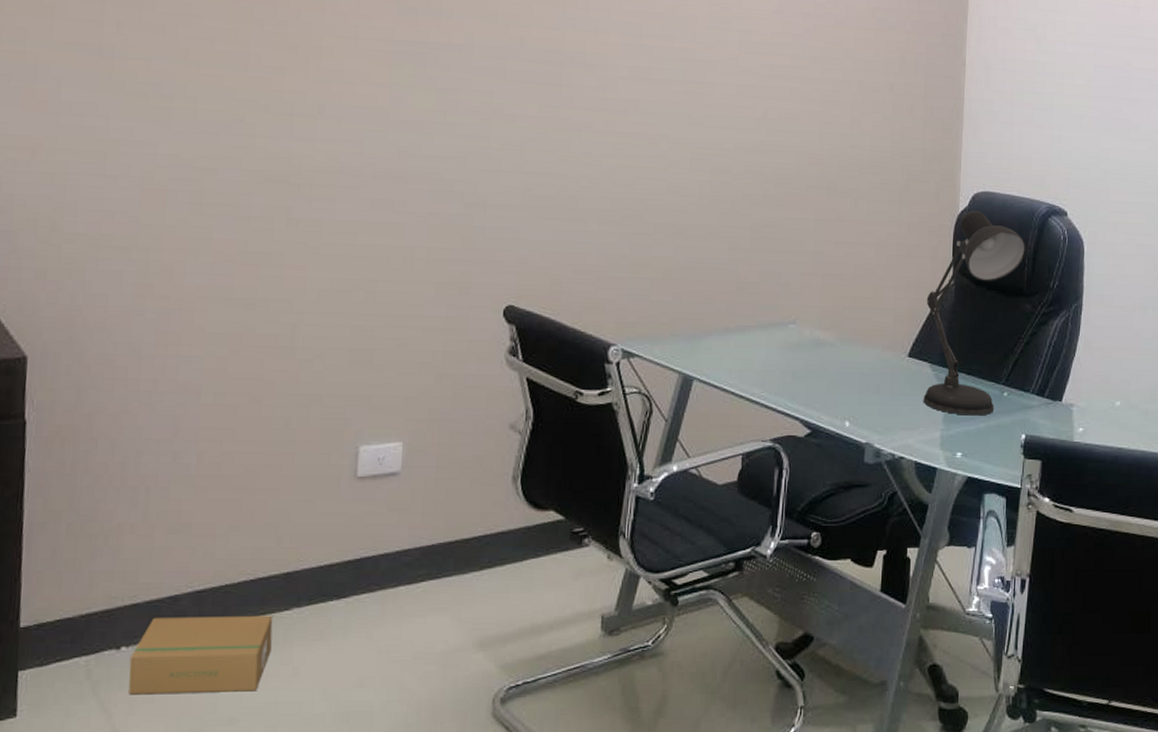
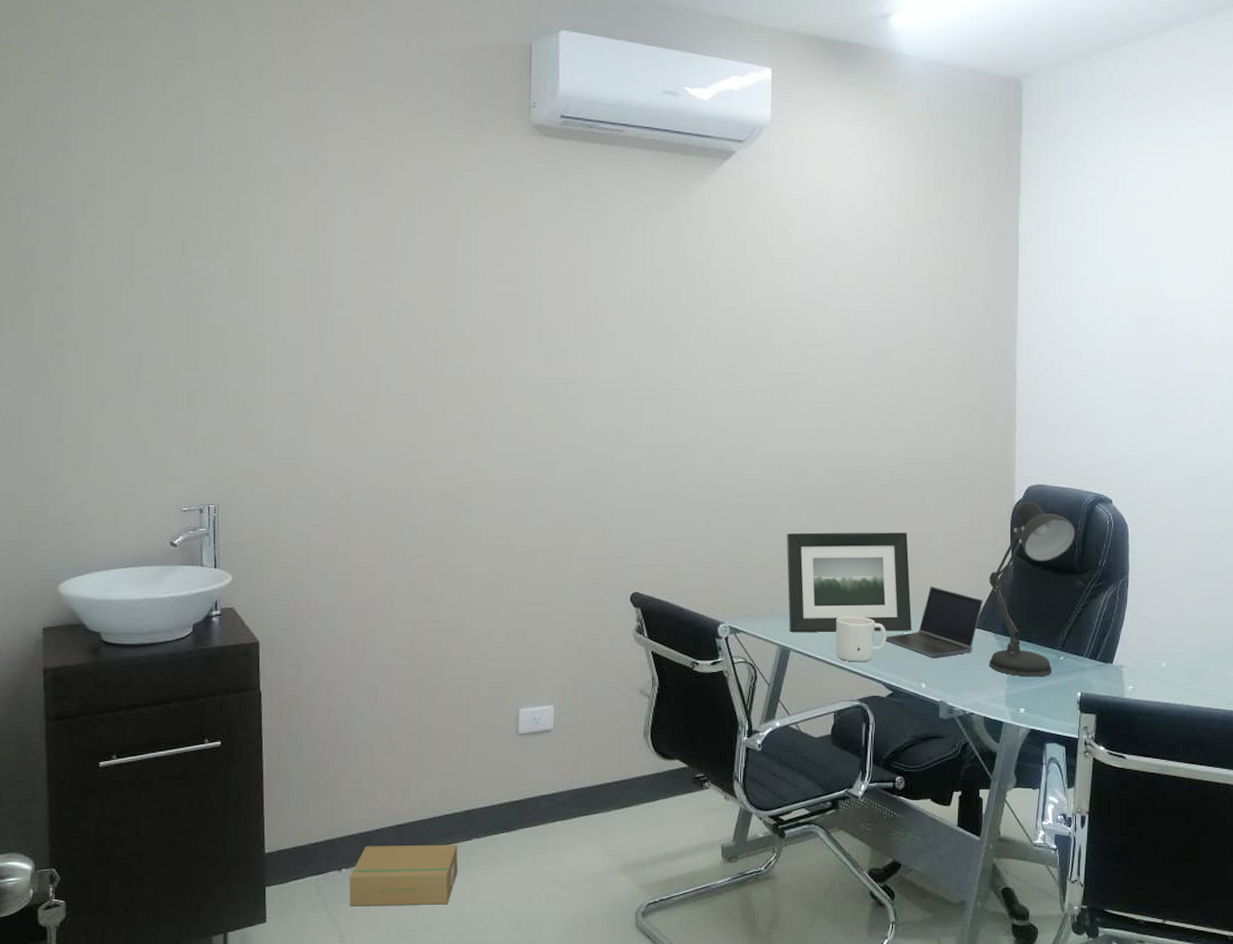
picture frame: none [692,239,837,360] -> present [786,532,912,633]
mug: none [747,339,808,395] -> present [835,616,887,662]
laptop computer: none [805,307,920,392] -> present [885,587,984,658]

